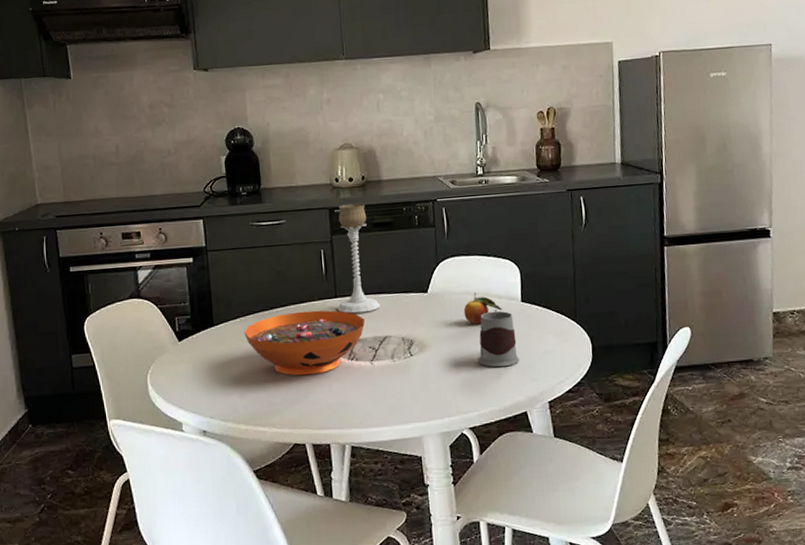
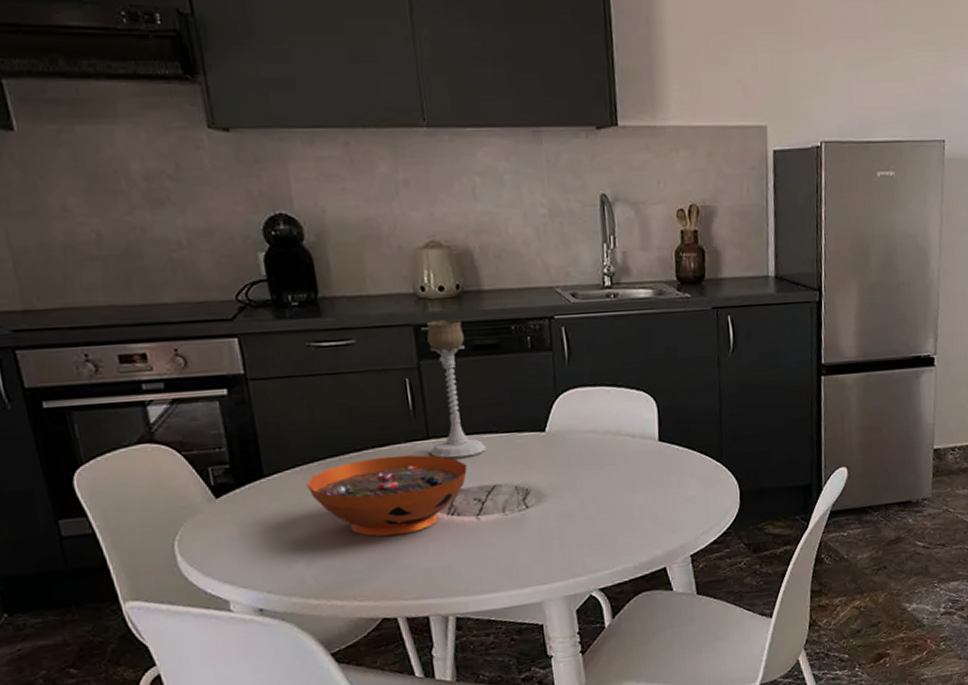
fruit: present [463,292,502,325] -> none [590,430,637,469]
mug: present [478,309,519,368] -> none [608,451,657,518]

